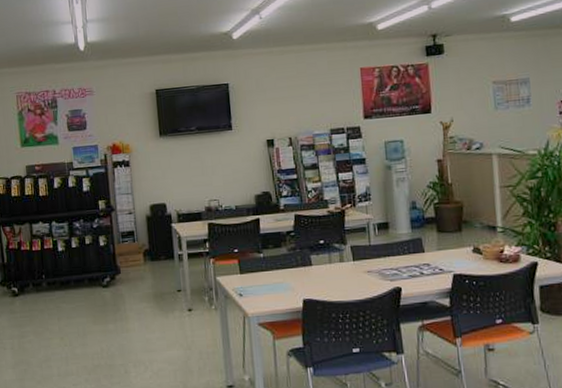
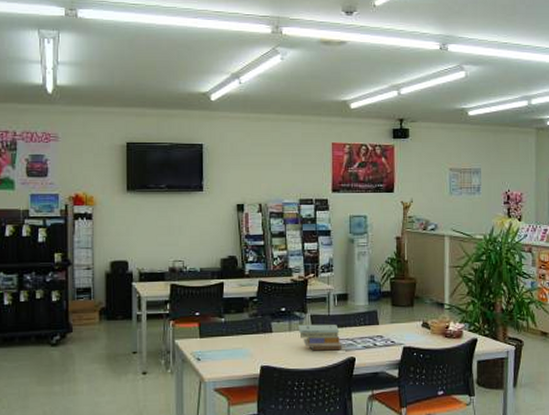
books: none [338,254,386,283] -> present [298,324,341,351]

